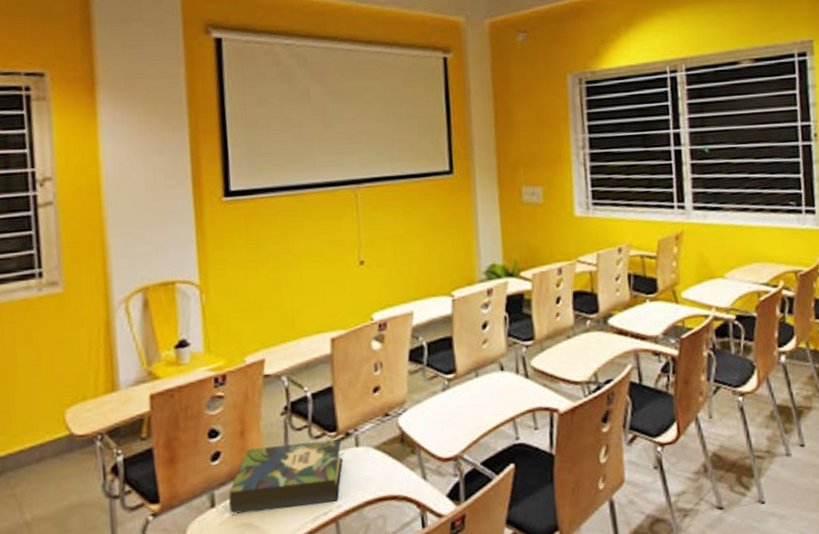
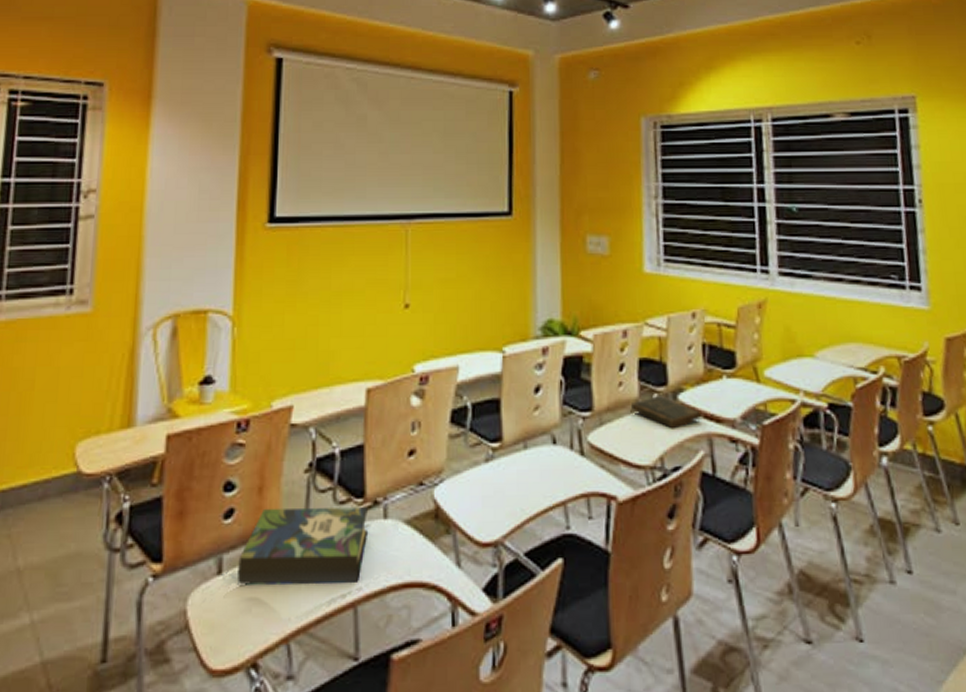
bible: none [567,321,628,348] -> present [630,395,701,428]

